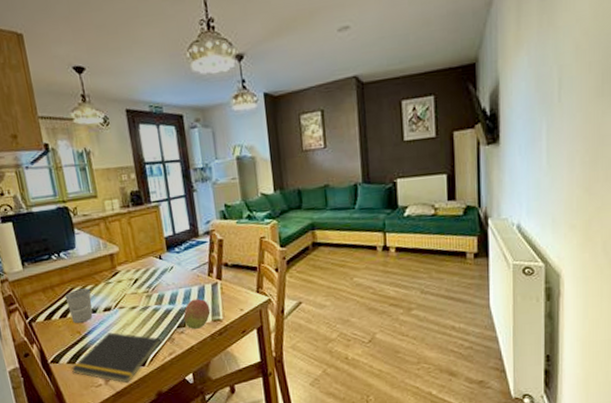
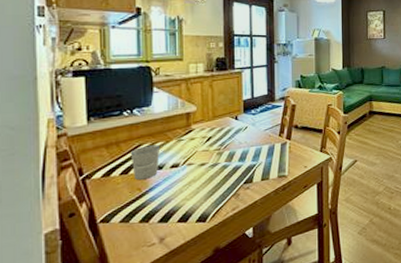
notepad: present [70,332,162,384] -> none [122,189,226,241]
fruit: present [183,299,211,329] -> none [251,156,277,185]

